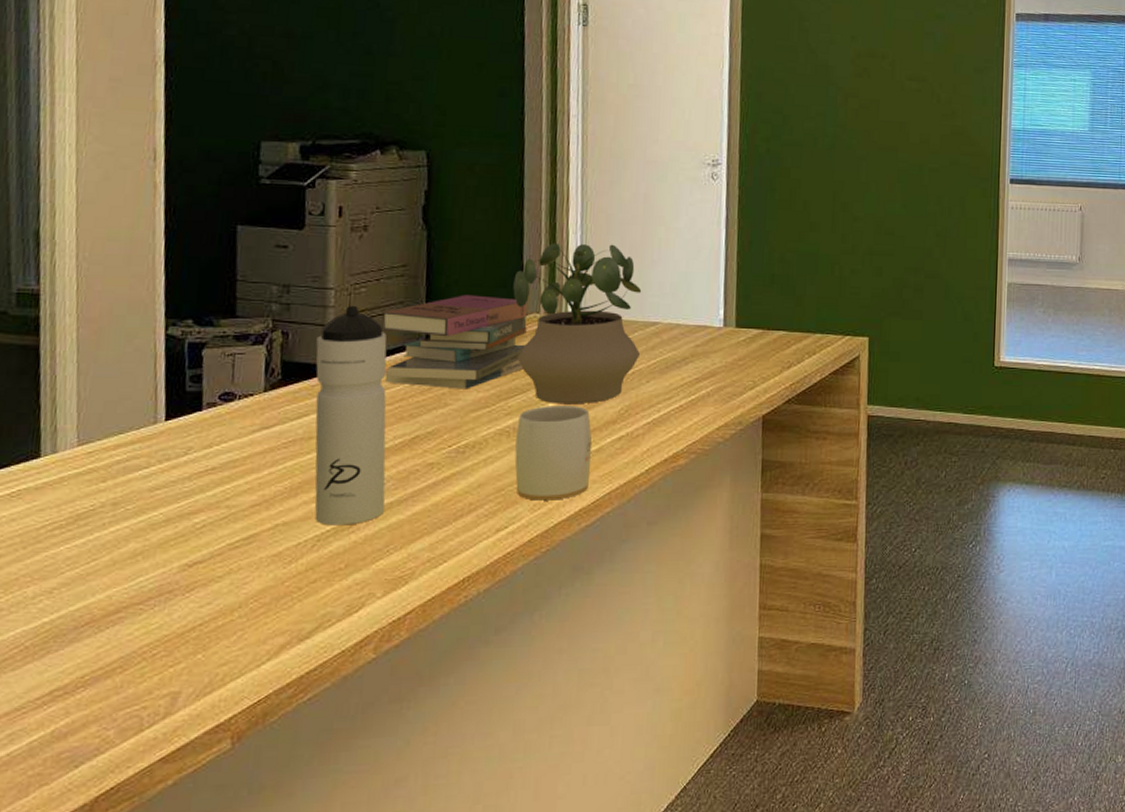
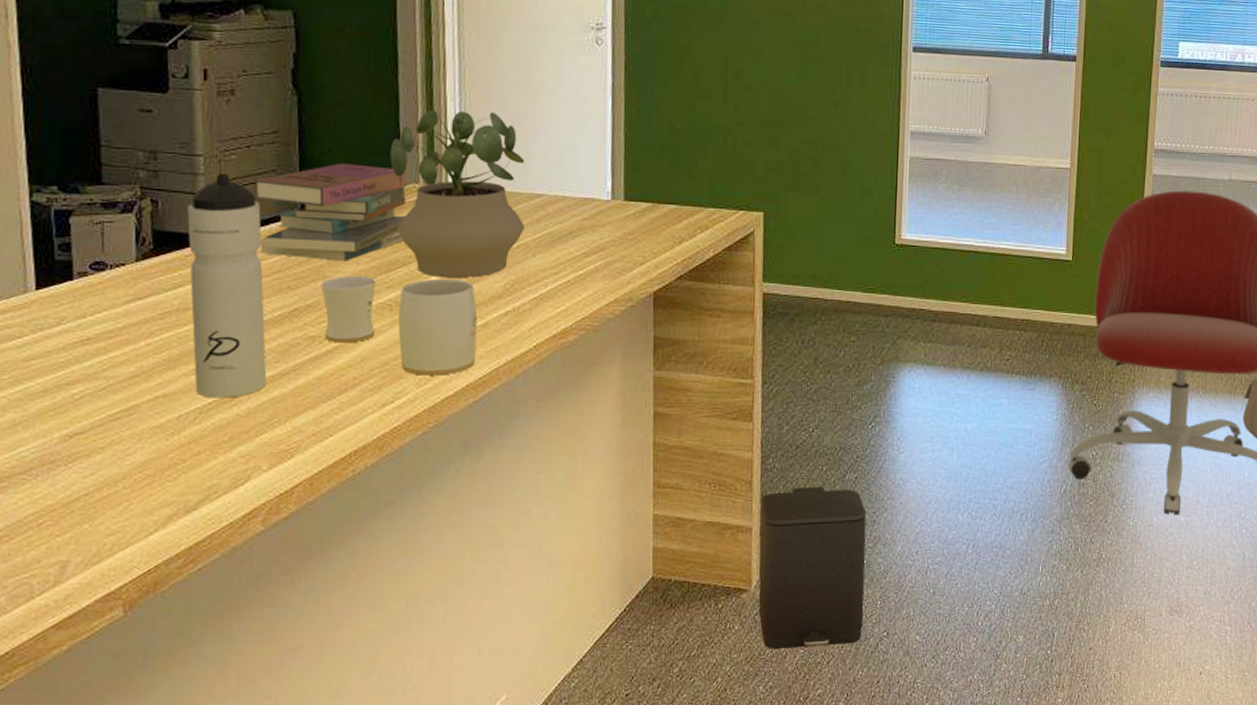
mug: none [442,404,495,469] -> present [321,276,376,343]
pedal bin: none [861,606,968,773] -> present [758,486,867,649]

